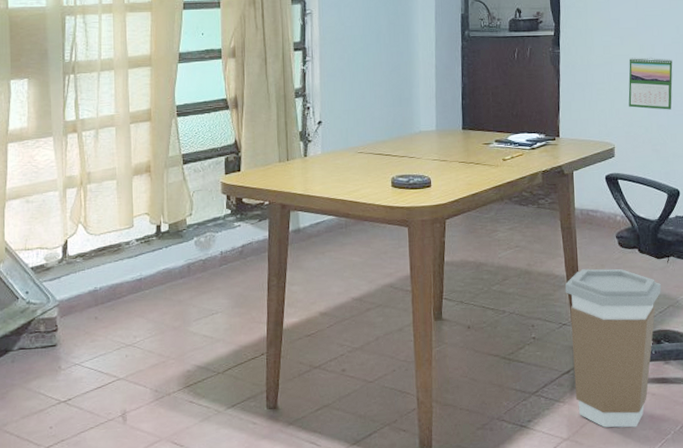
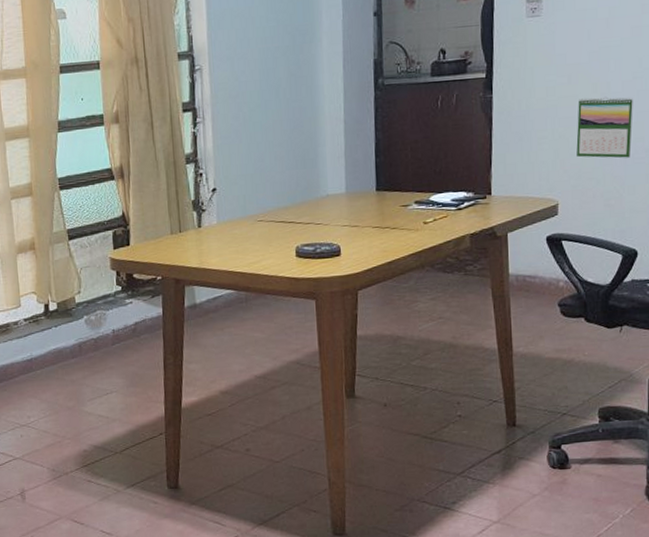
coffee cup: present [564,268,662,428] -> none [496,340,612,511]

